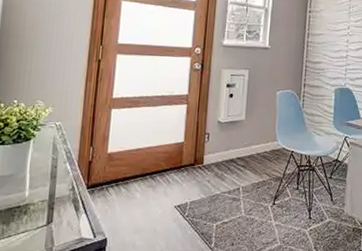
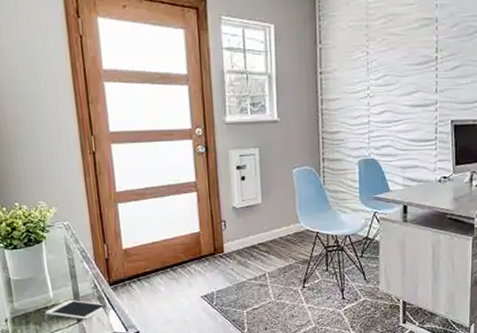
cell phone: none [16,201,77,223] -> present [45,300,104,320]

